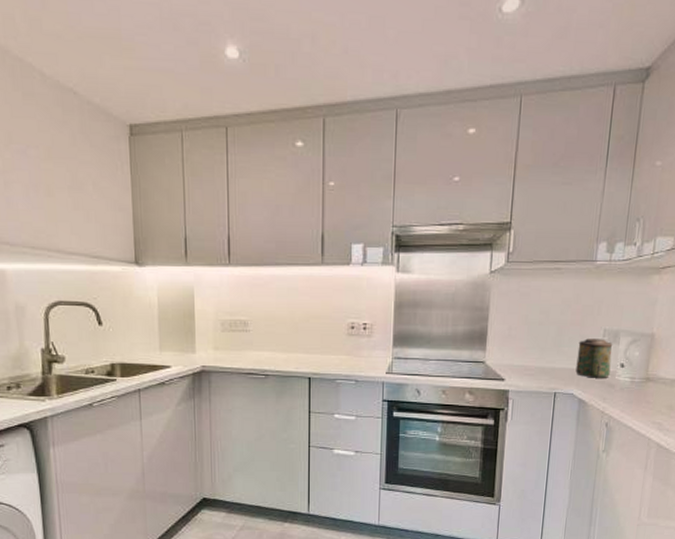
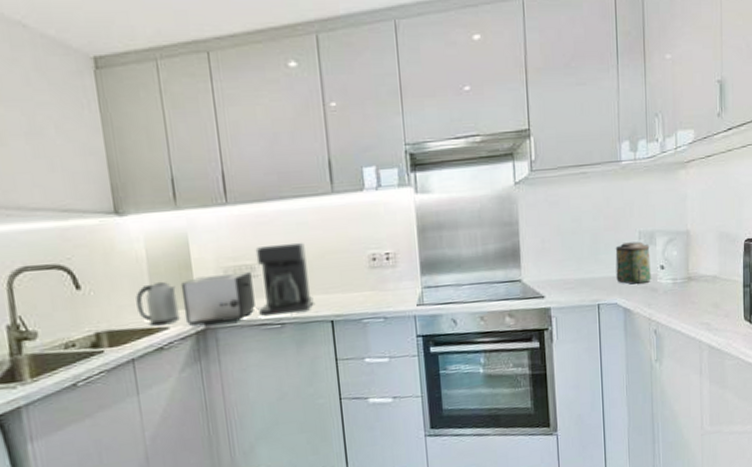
kettle: none [146,326,181,364] -> present [136,281,180,326]
toaster: none [184,326,245,369] -> present [180,272,255,327]
coffee maker: none [248,305,295,368] -> present [255,242,314,317]

